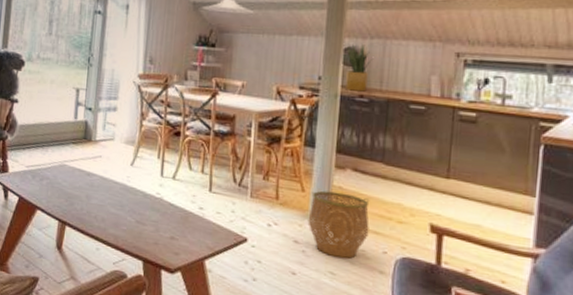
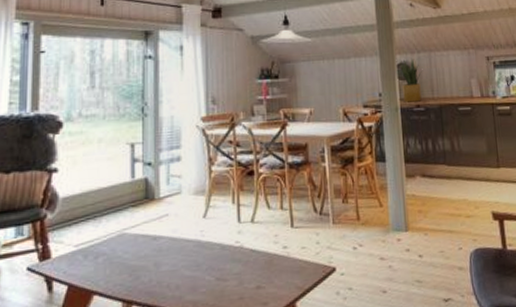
basket: present [307,190,370,259] -> none [389,199,444,265]

